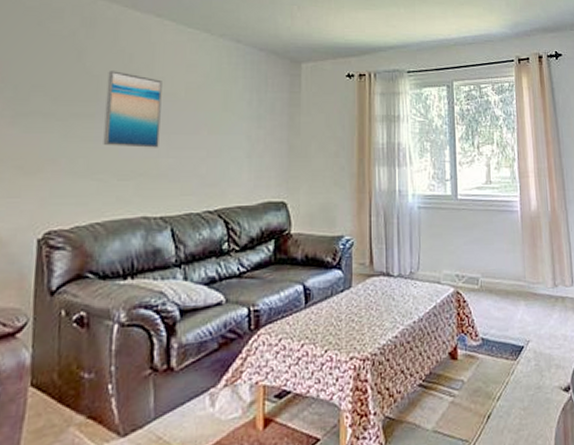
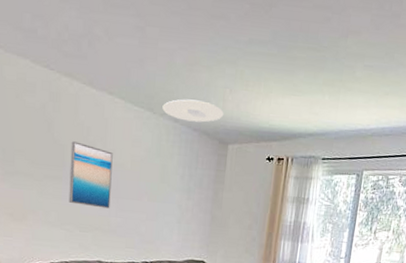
ceiling light: none [221,18,293,42] -> present [162,99,224,123]

